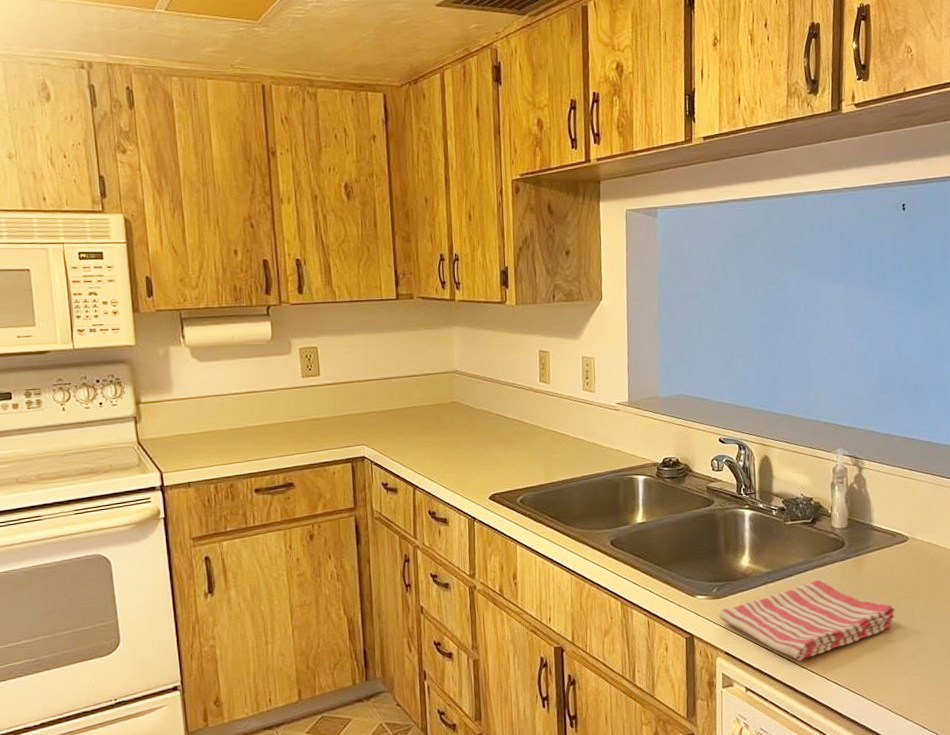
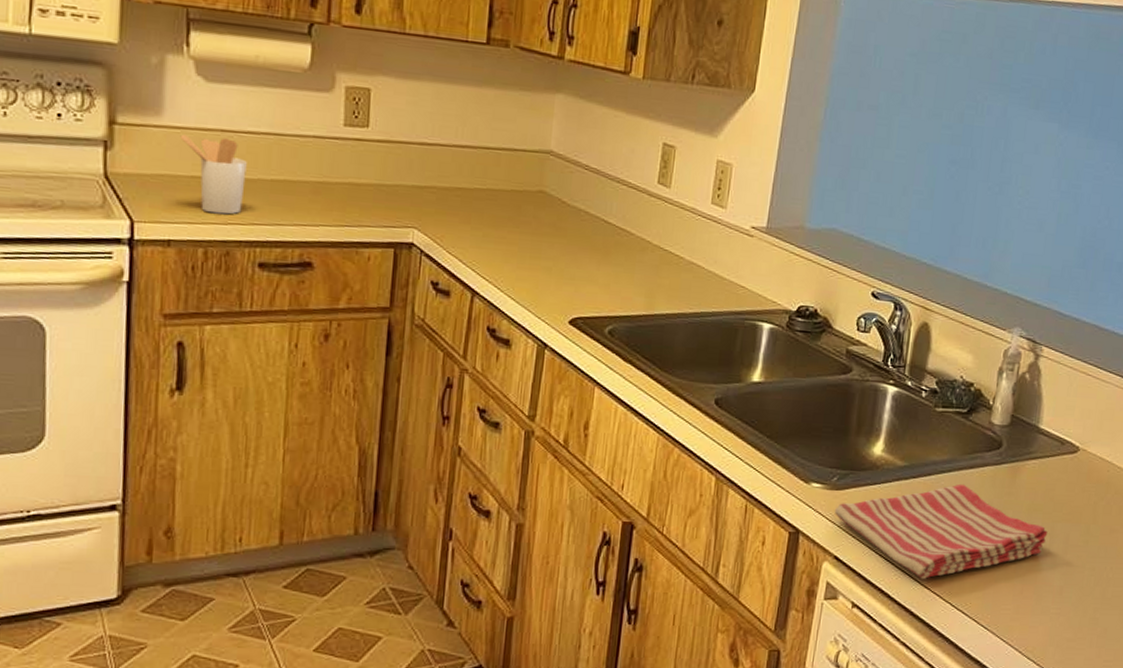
utensil holder: none [187,401,238,458] -> present [180,134,247,215]

